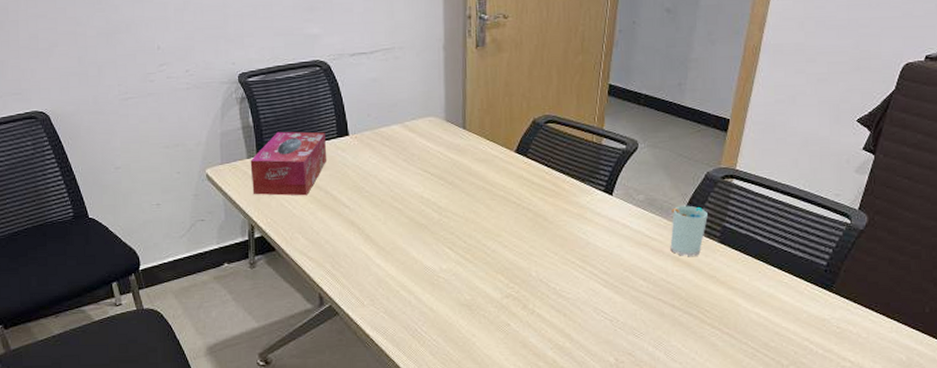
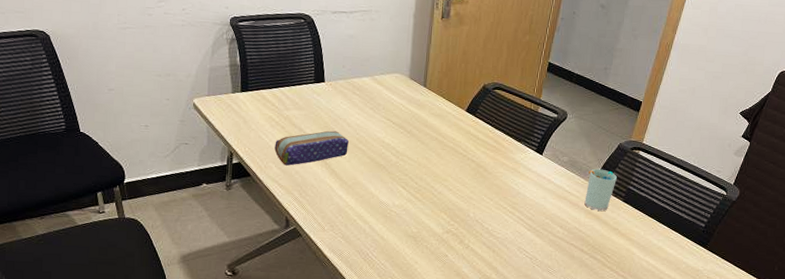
tissue box: present [250,131,326,196] -> none [234,72,304,131]
pencil case: none [299,190,383,235] -> present [274,130,349,166]

